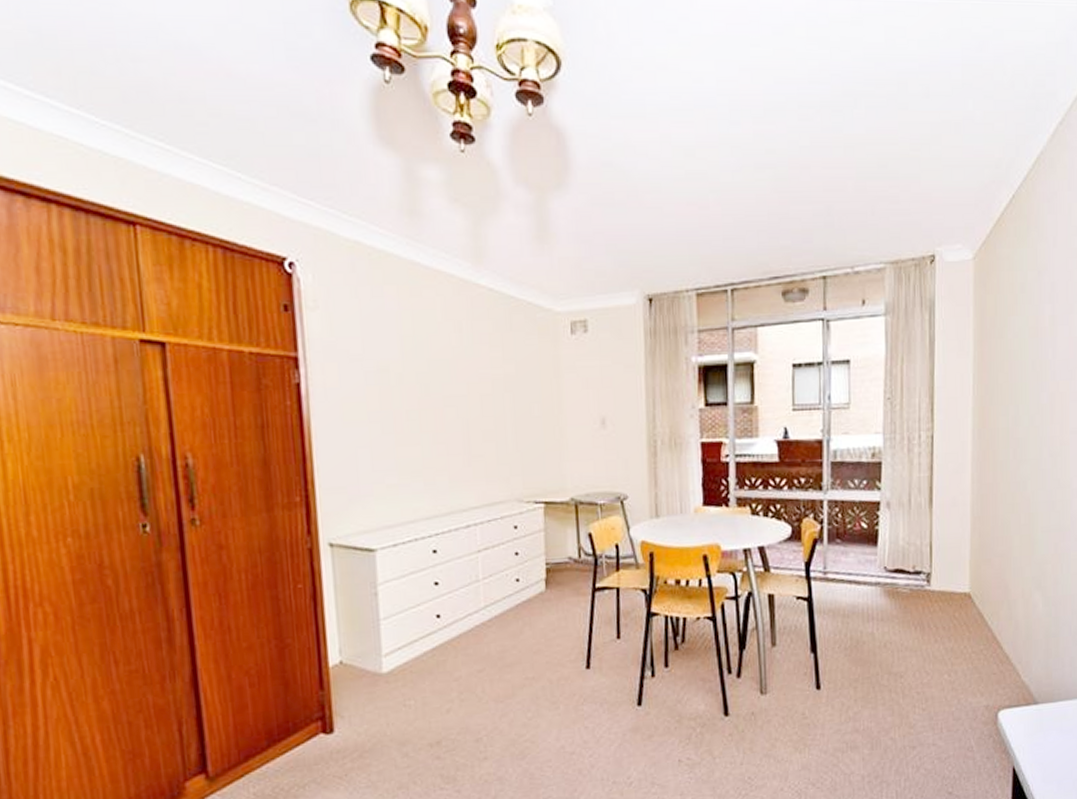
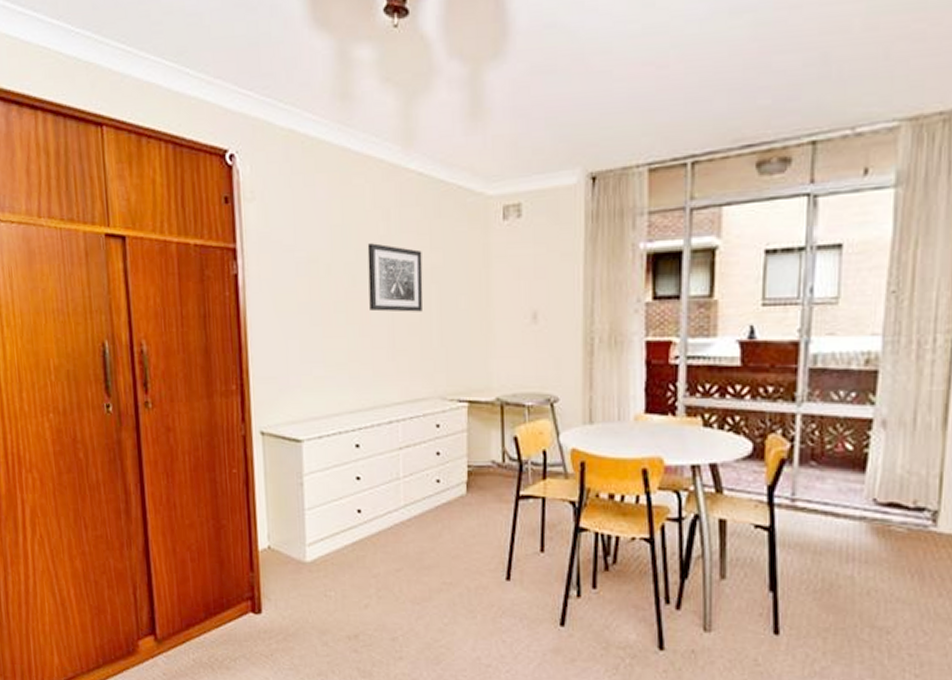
wall art: none [439,354,497,420] -> present [367,243,423,312]

